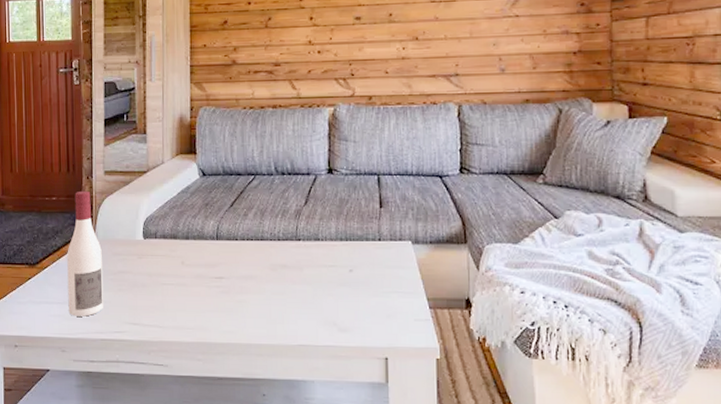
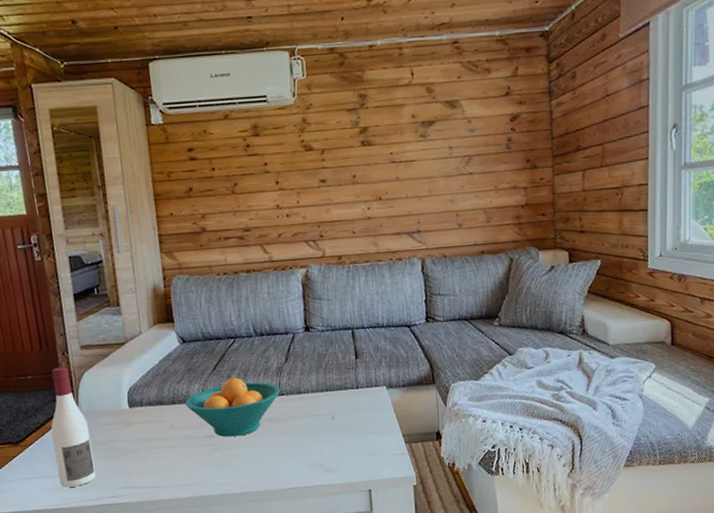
fruit bowl: none [199,217,298,281] -> present [185,378,281,437]

